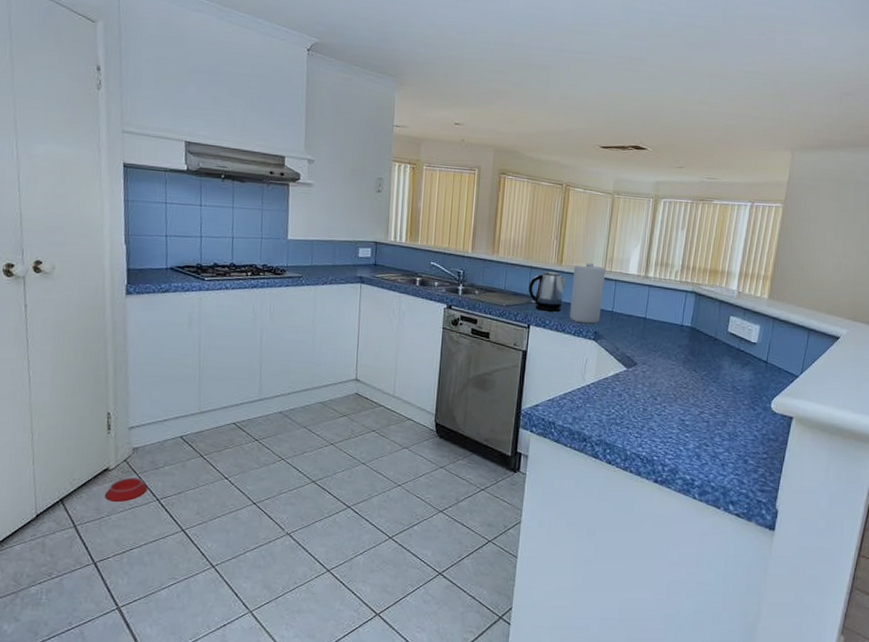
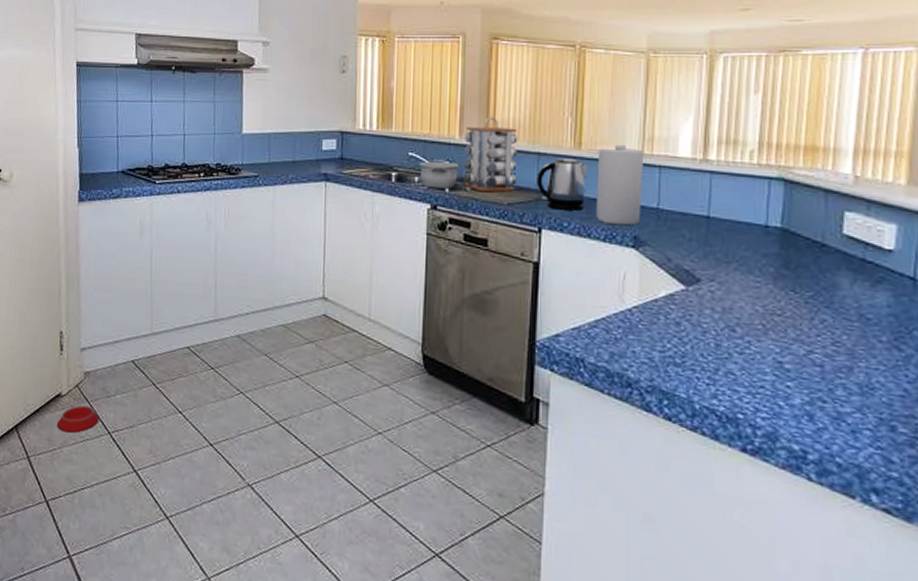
cooking pot: none [439,269,471,293] -> present [419,161,460,189]
spice rack: none [473,236,517,297] -> present [464,117,518,193]

